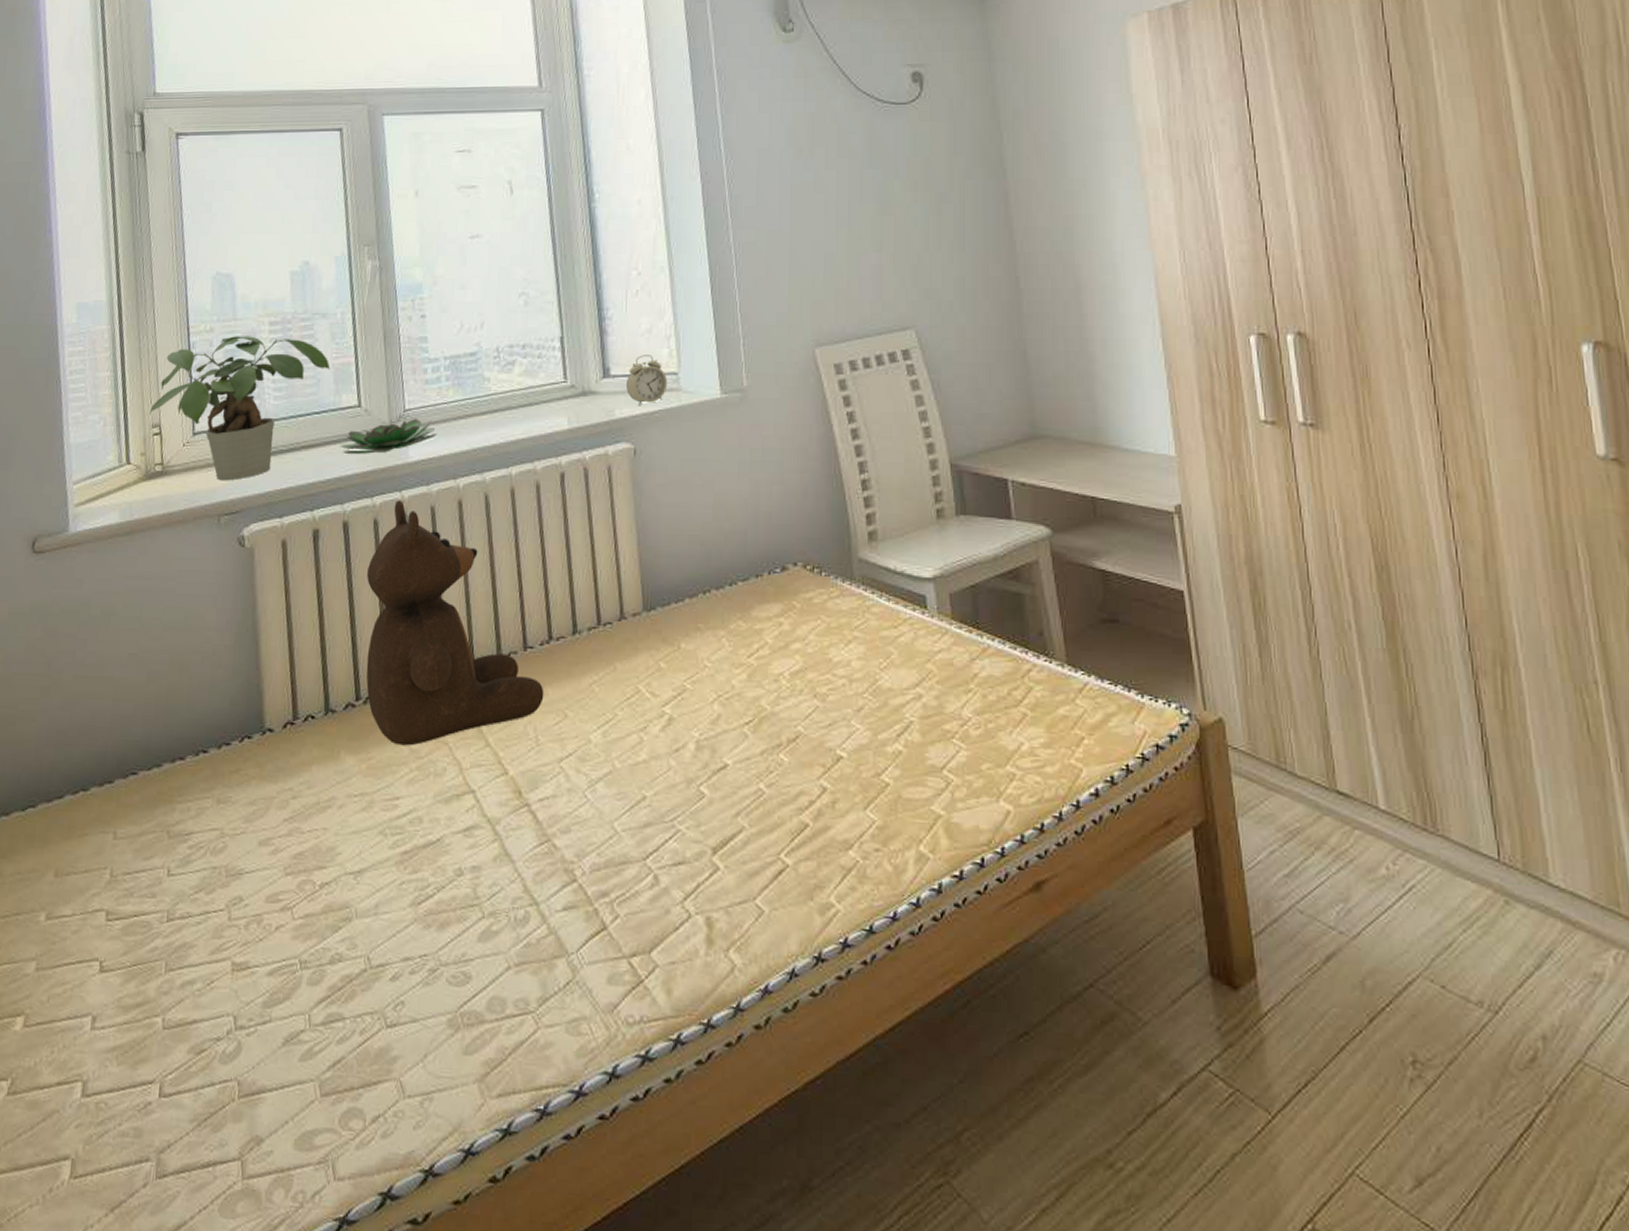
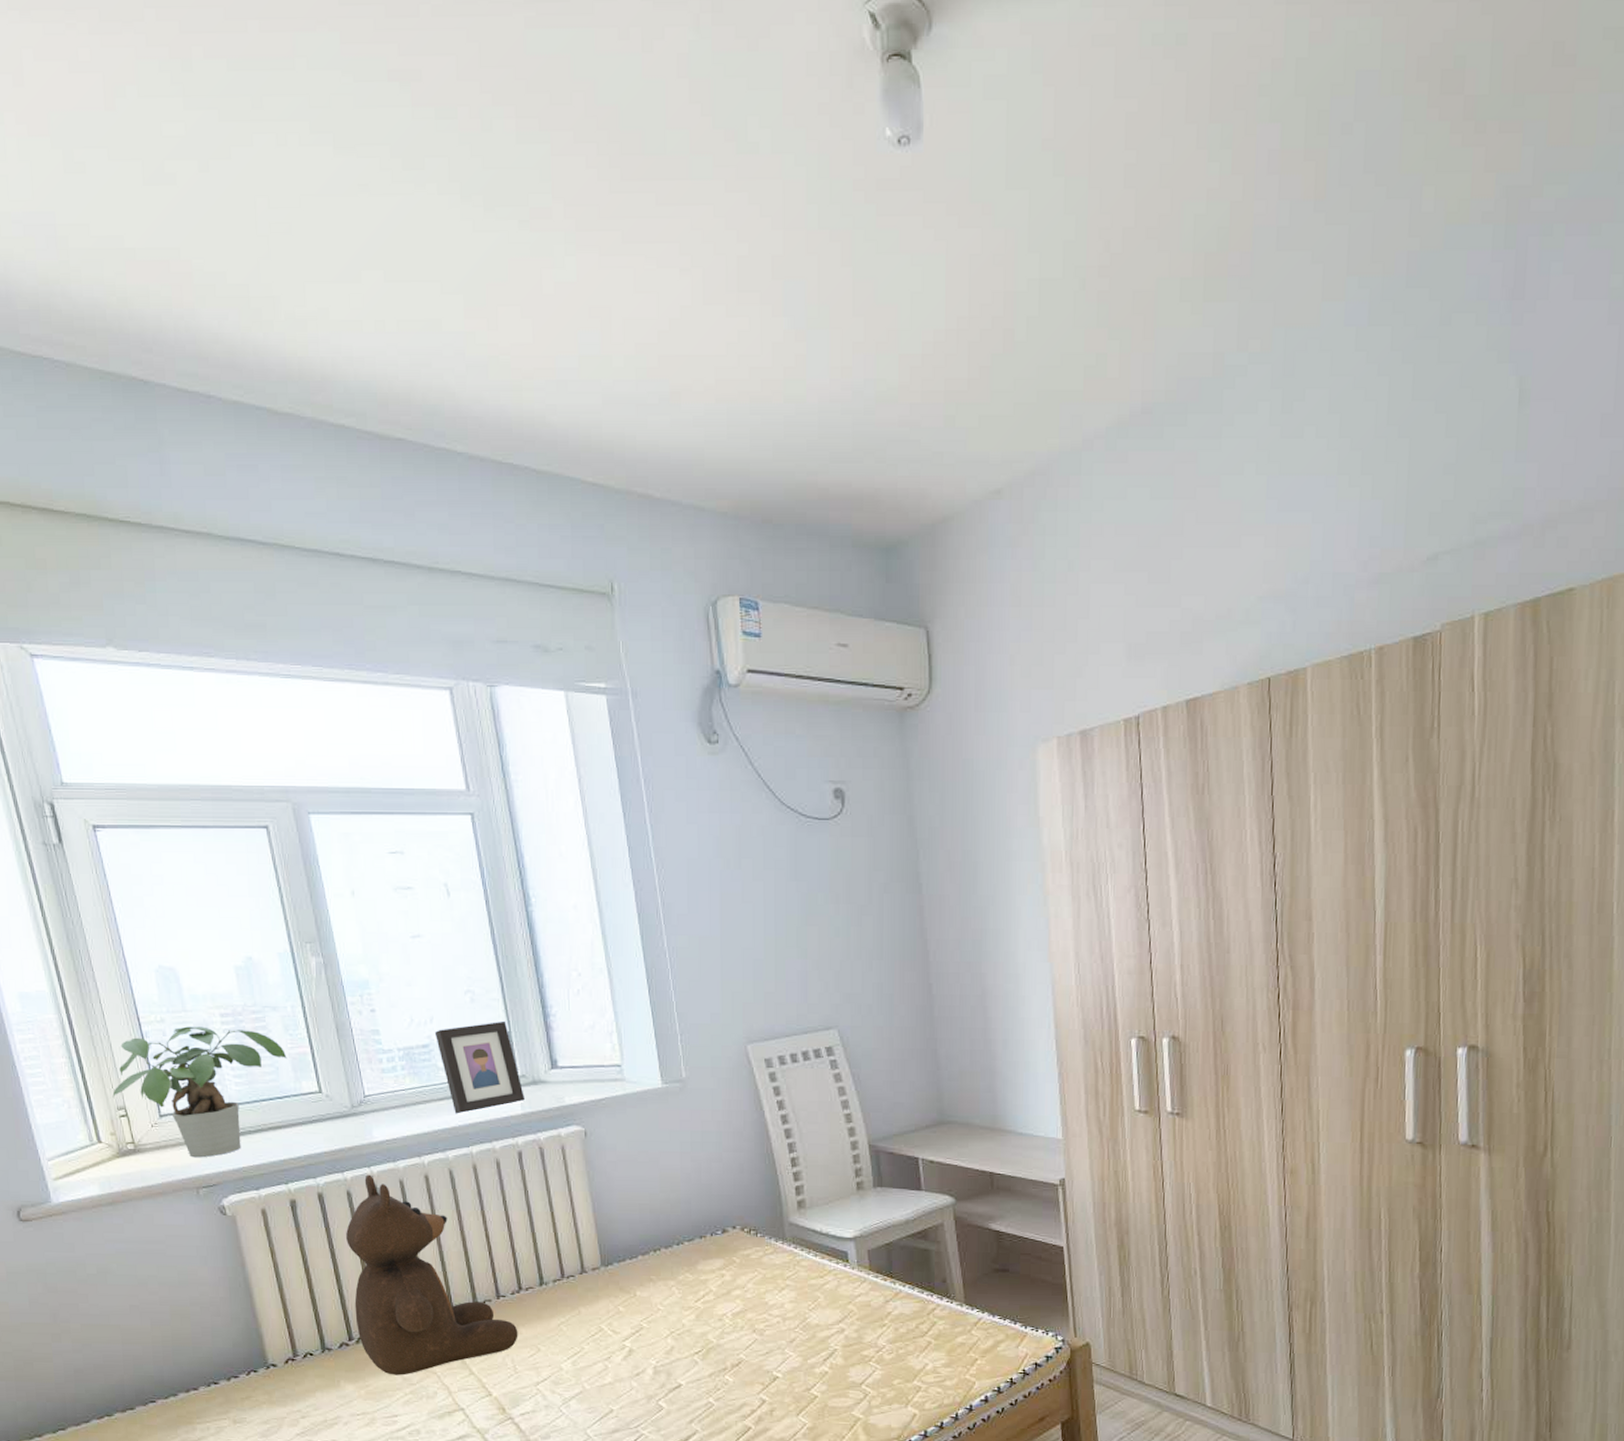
succulent plant: present [340,419,437,455] -> none [306,1104,398,1135]
picture frame: none [483,325,572,430] -> present [434,1020,525,1114]
alarm clock: present [626,355,668,406] -> none [574,1049,613,1094]

